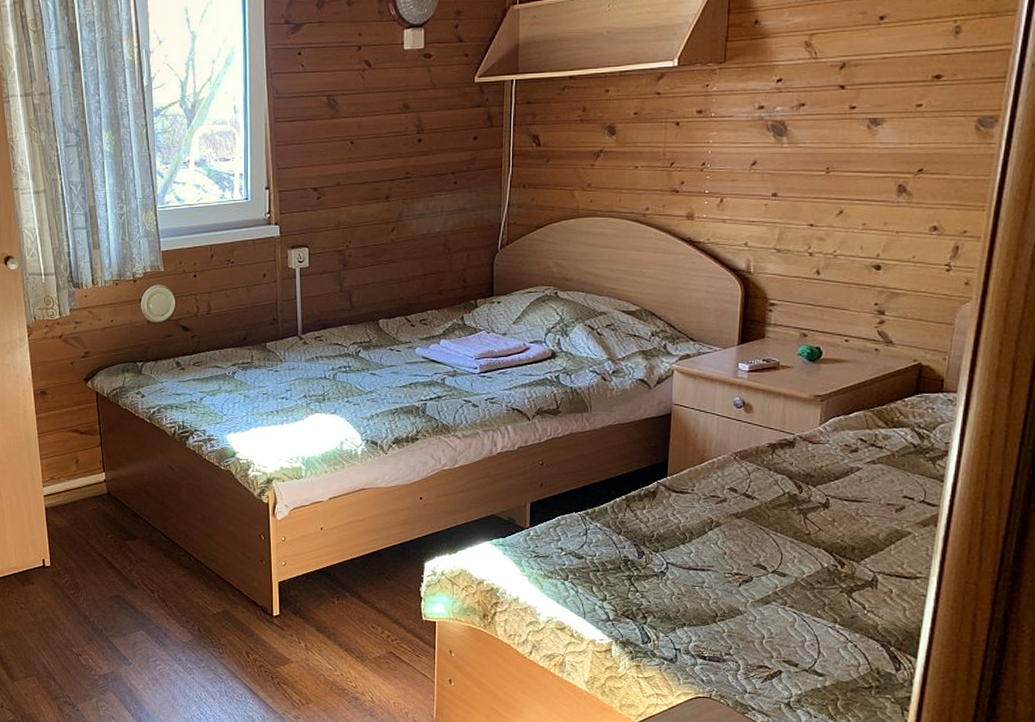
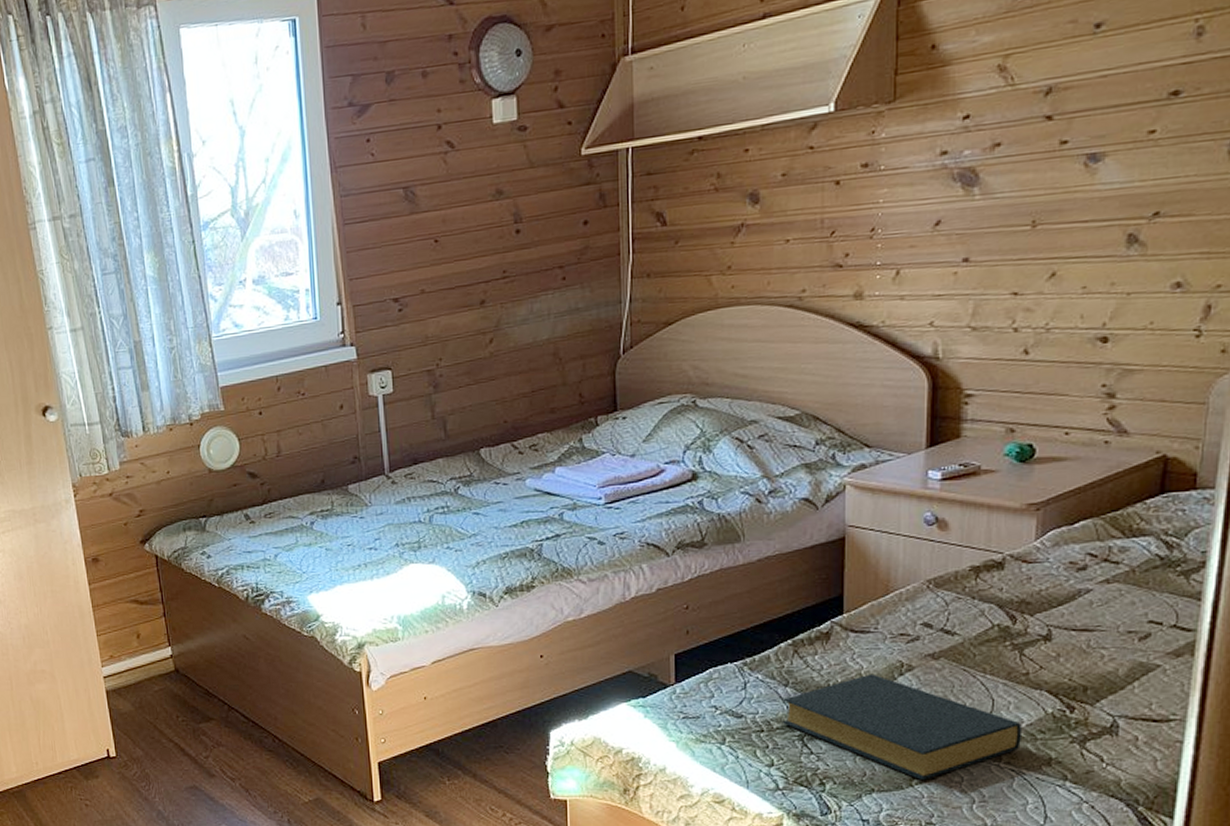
hardback book: none [614,527,803,619] -> present [782,673,1021,781]

